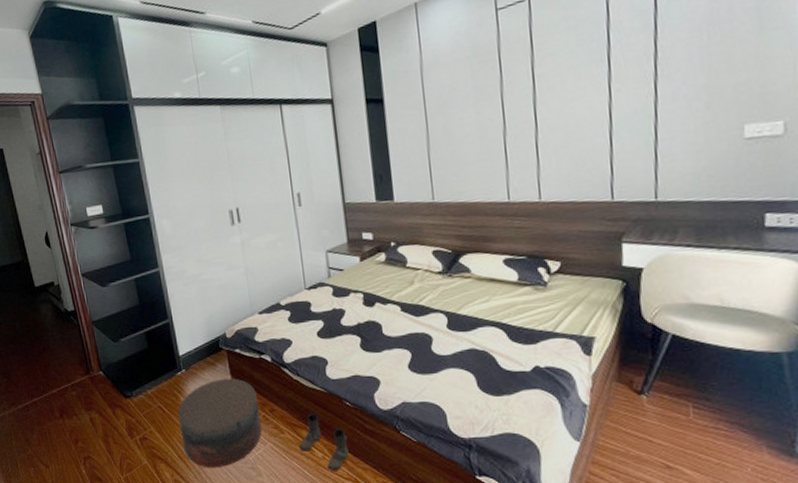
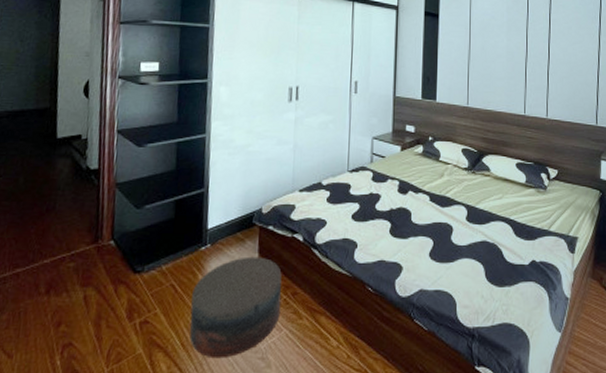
boots: present [299,414,349,470] -> none [315,299,364,361]

